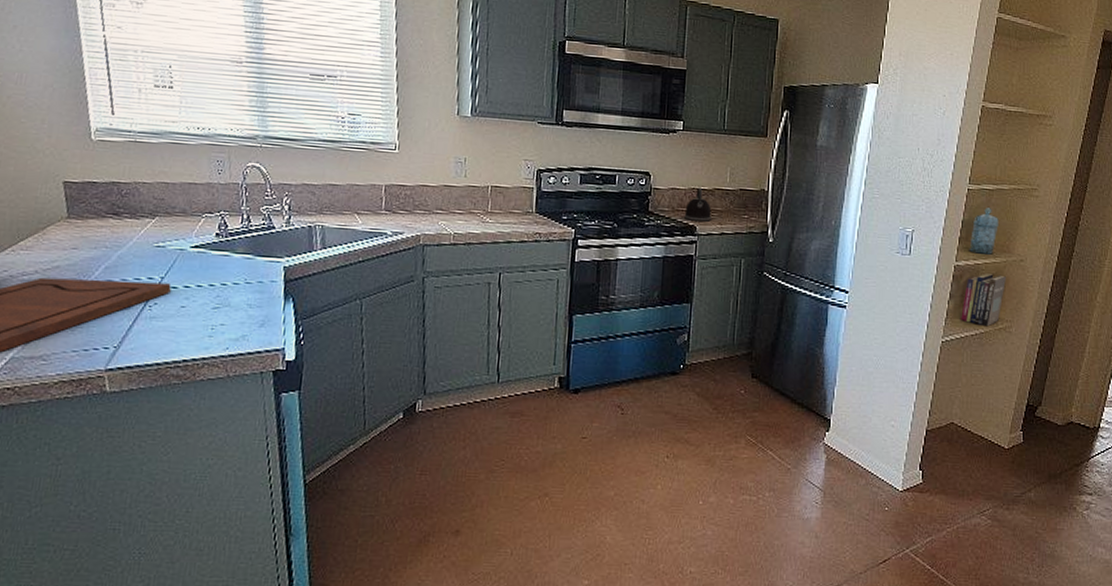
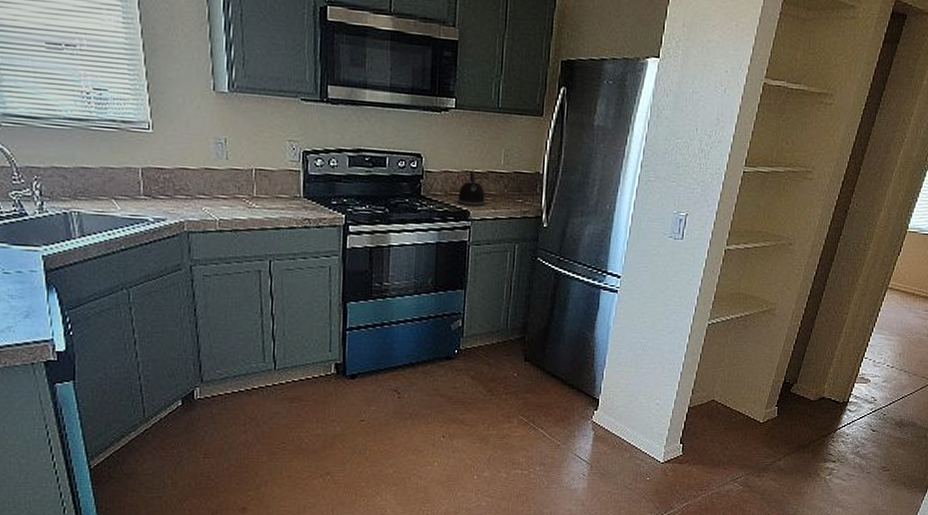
books: present [961,272,1007,327] -> none [728,256,775,310]
canister: present [969,208,1000,255] -> none [740,191,772,239]

